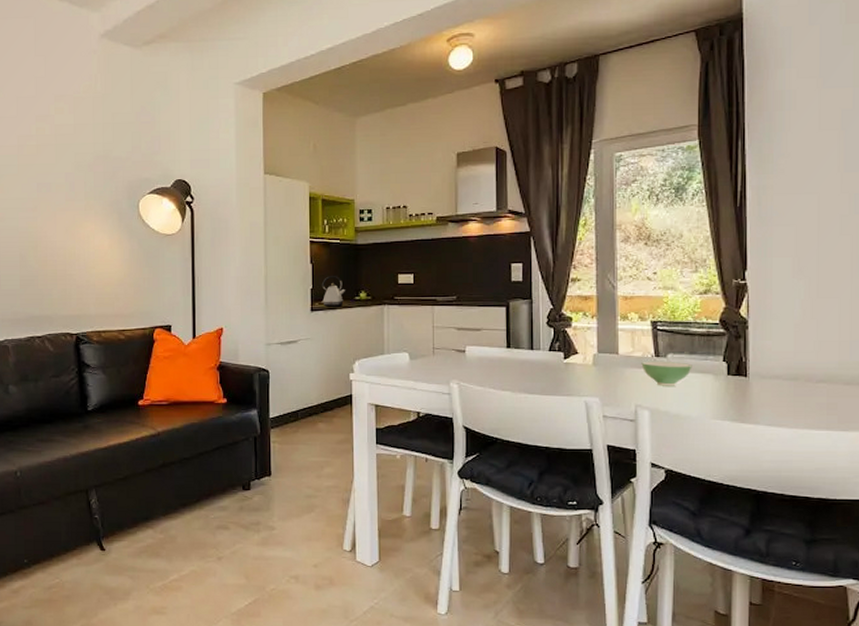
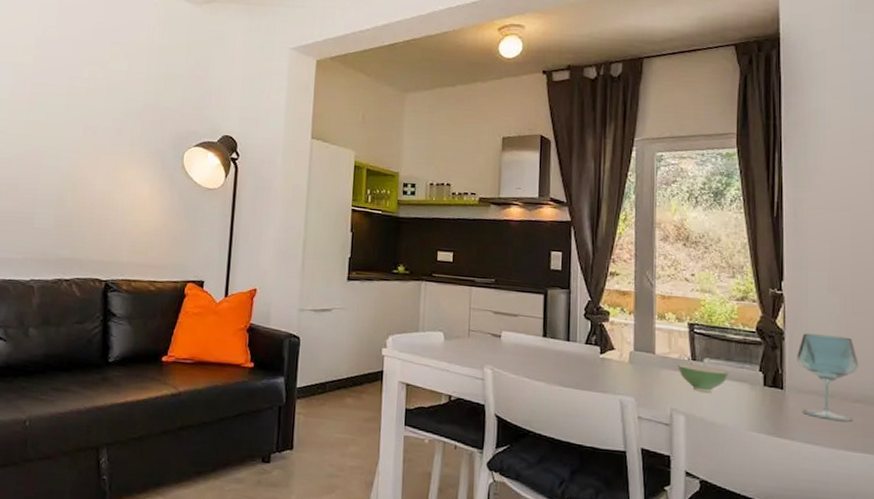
kettle: present [321,275,346,308] -> none [359,245,385,279]
wine glass: none [761,320,823,403] -> present [797,333,859,422]

